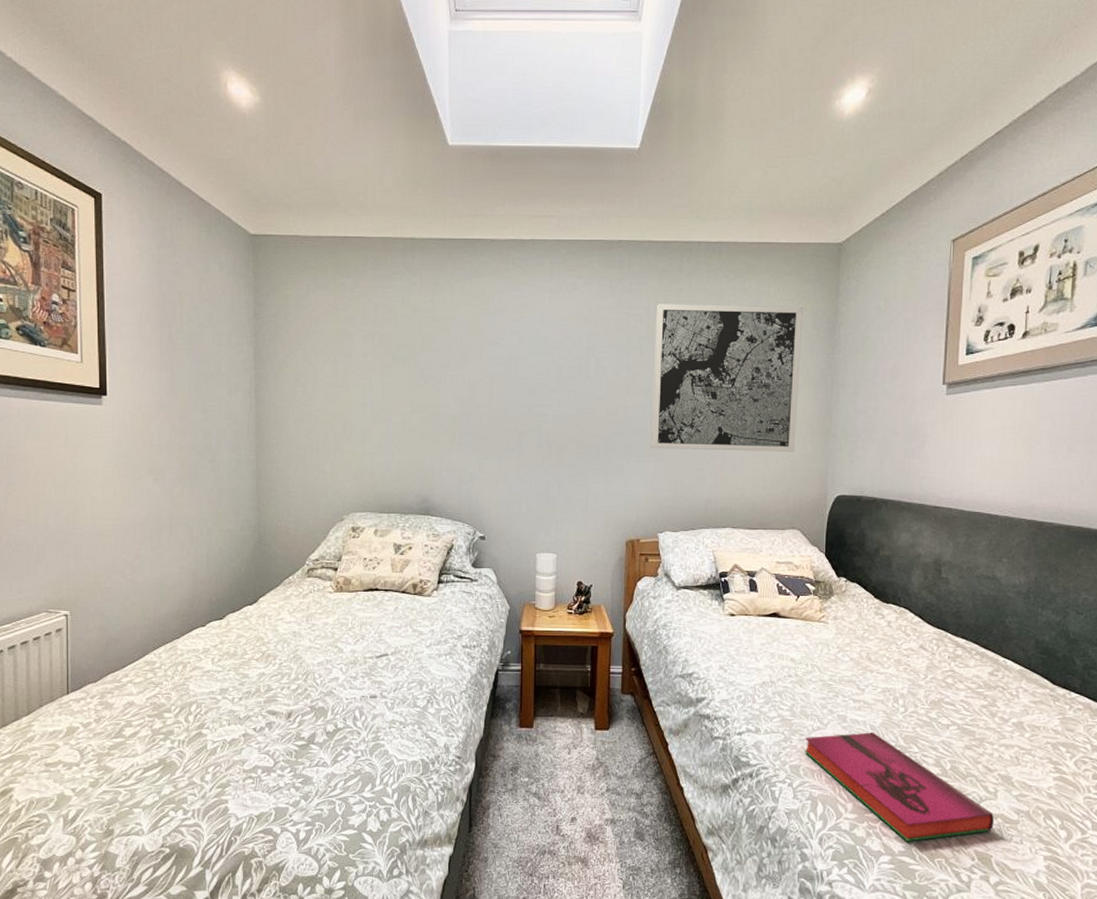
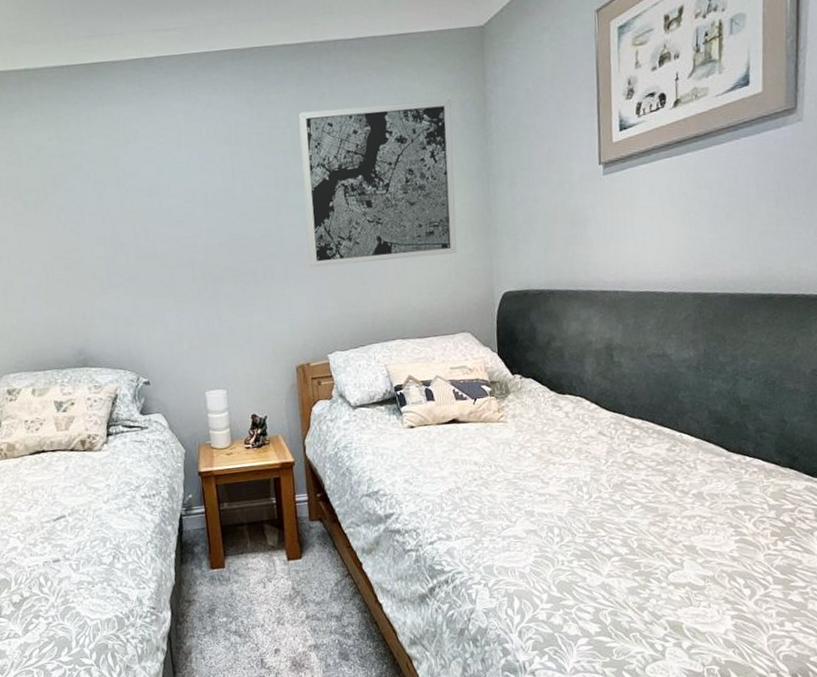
hardback book: present [804,732,994,841] -> none [495,522,682,622]

